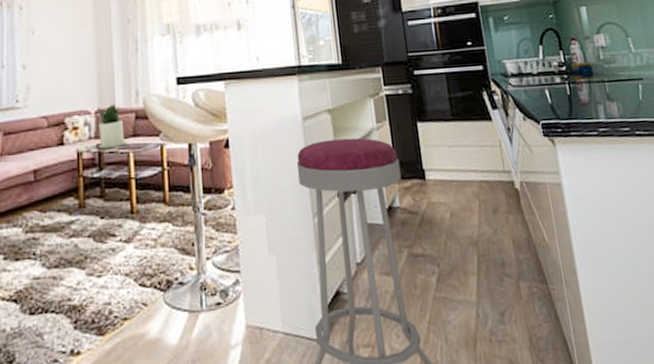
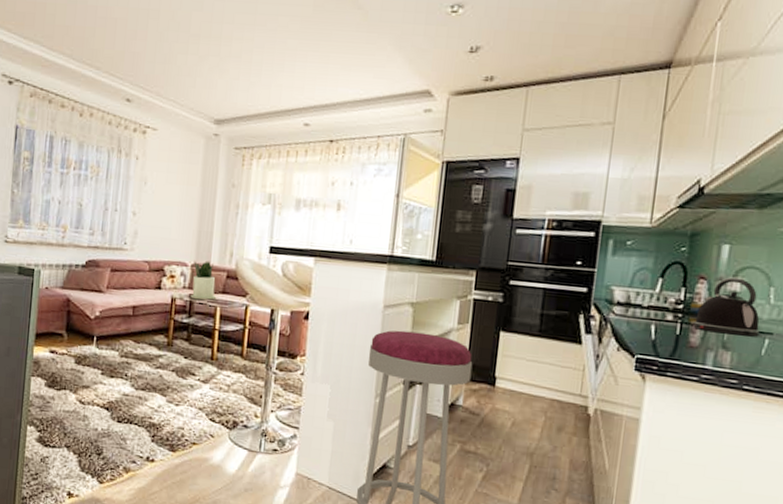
kettle: none [578,34,633,87] -> present [693,277,760,337]

